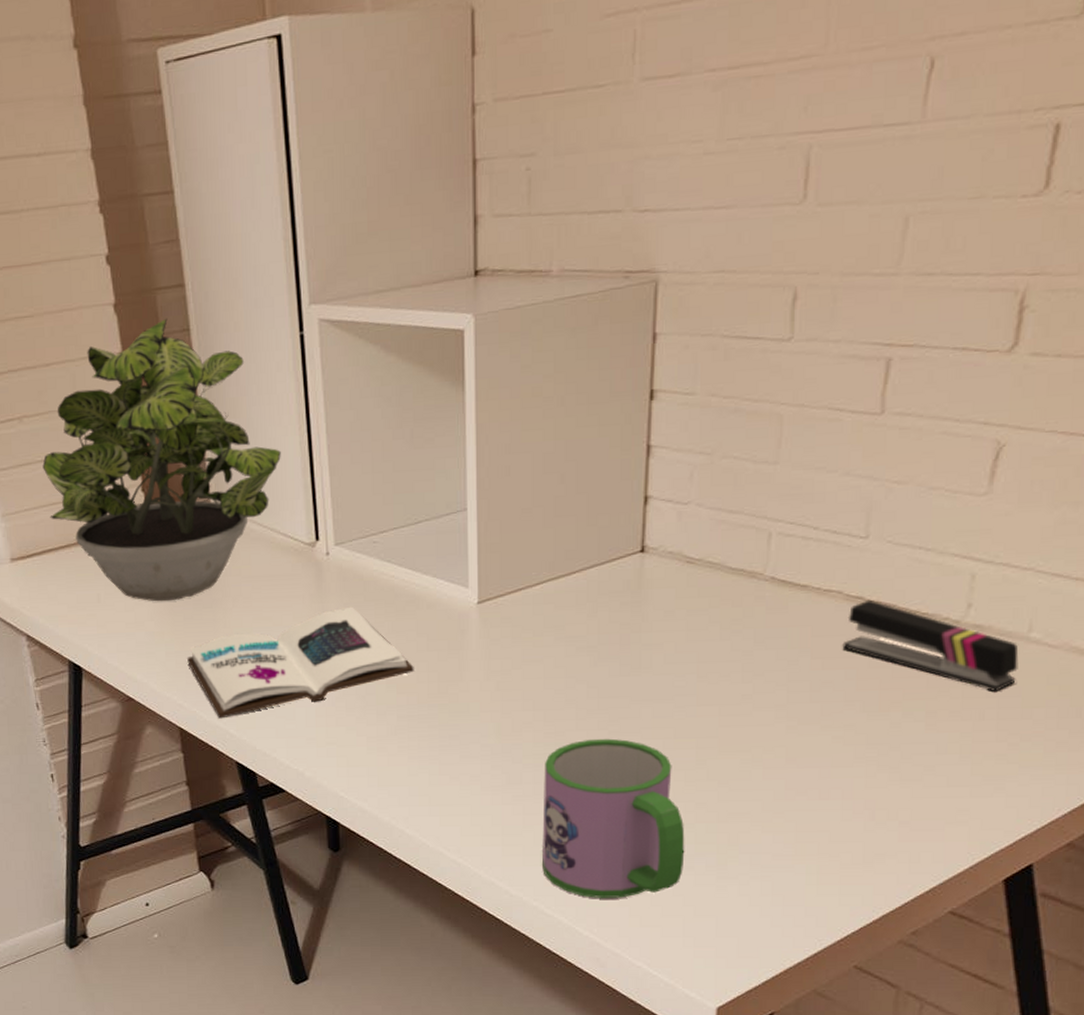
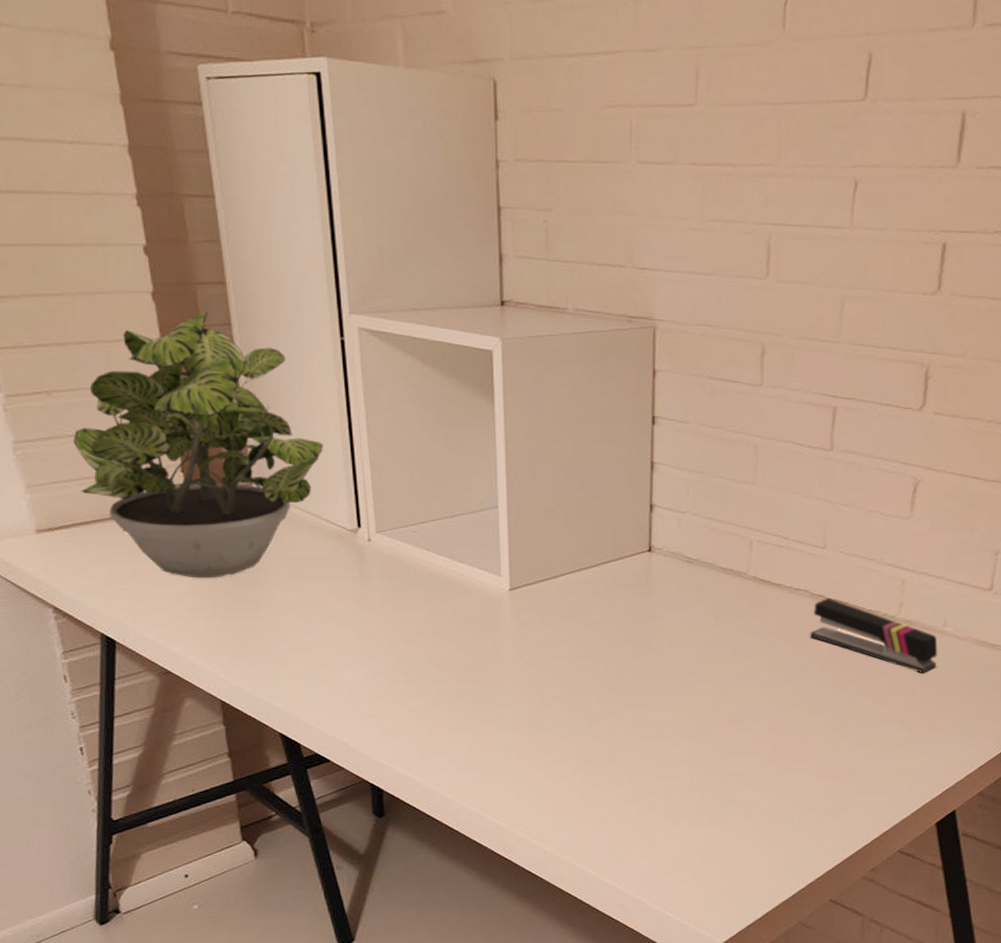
book: present [187,606,414,719] -> none [229,589,453,692]
mug: present [542,738,685,898] -> none [571,710,693,851]

